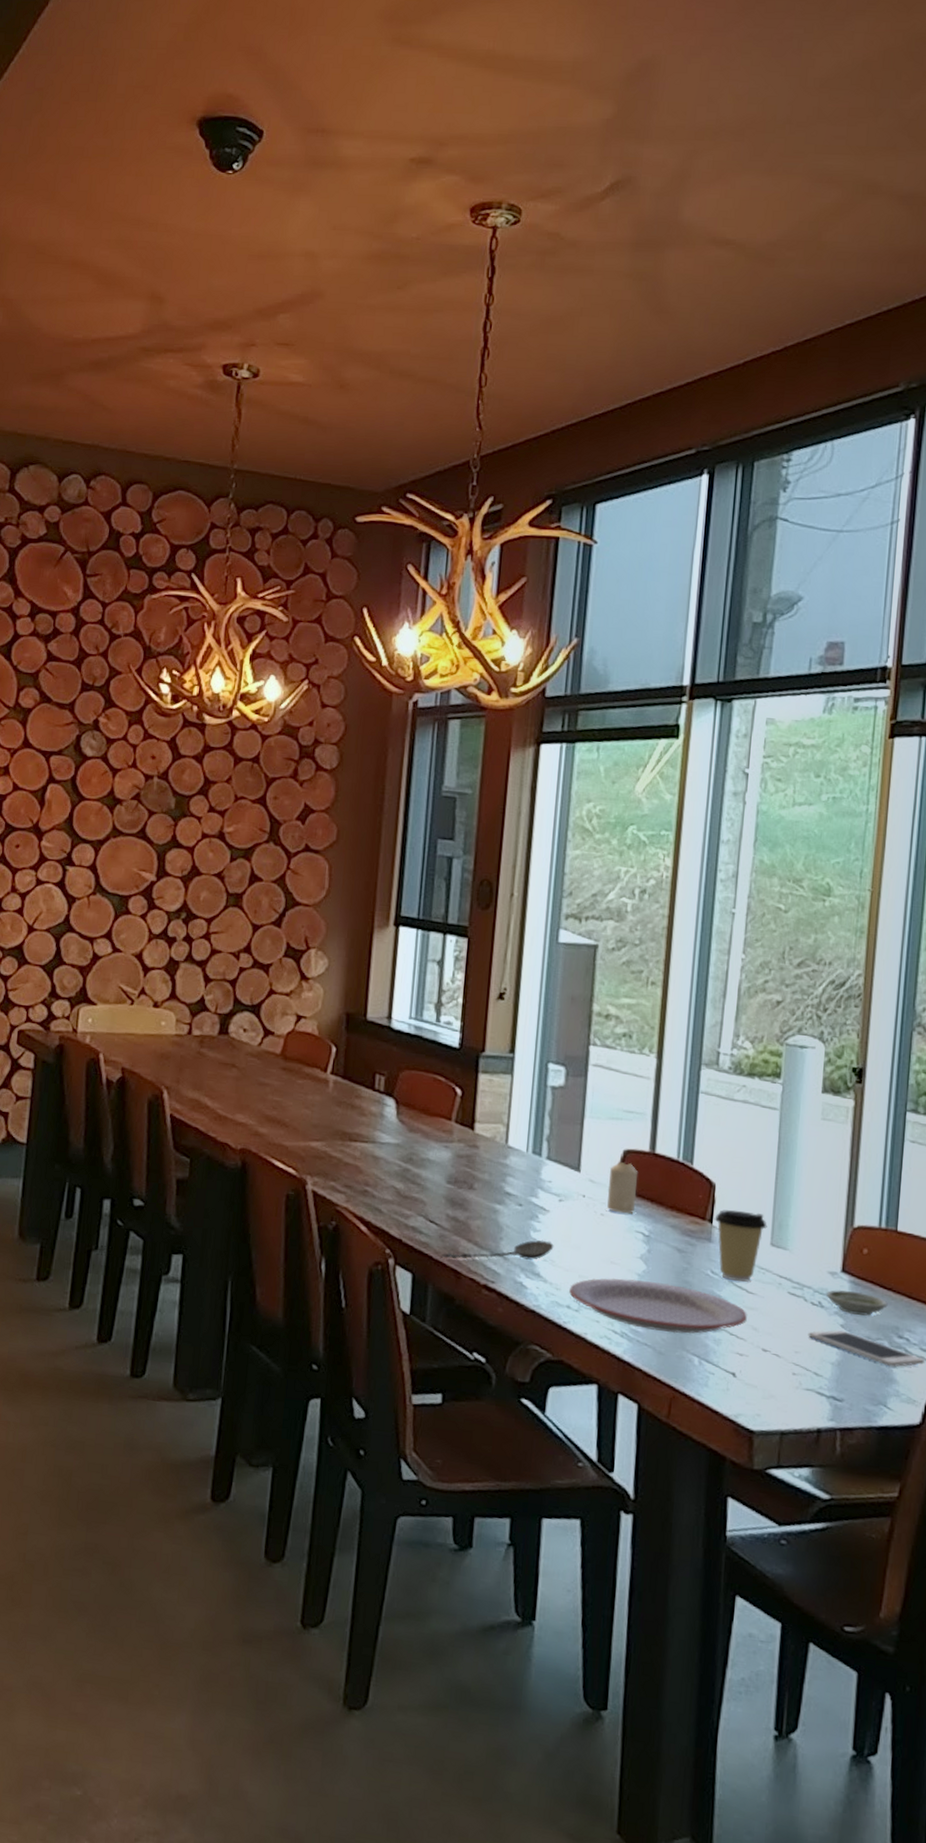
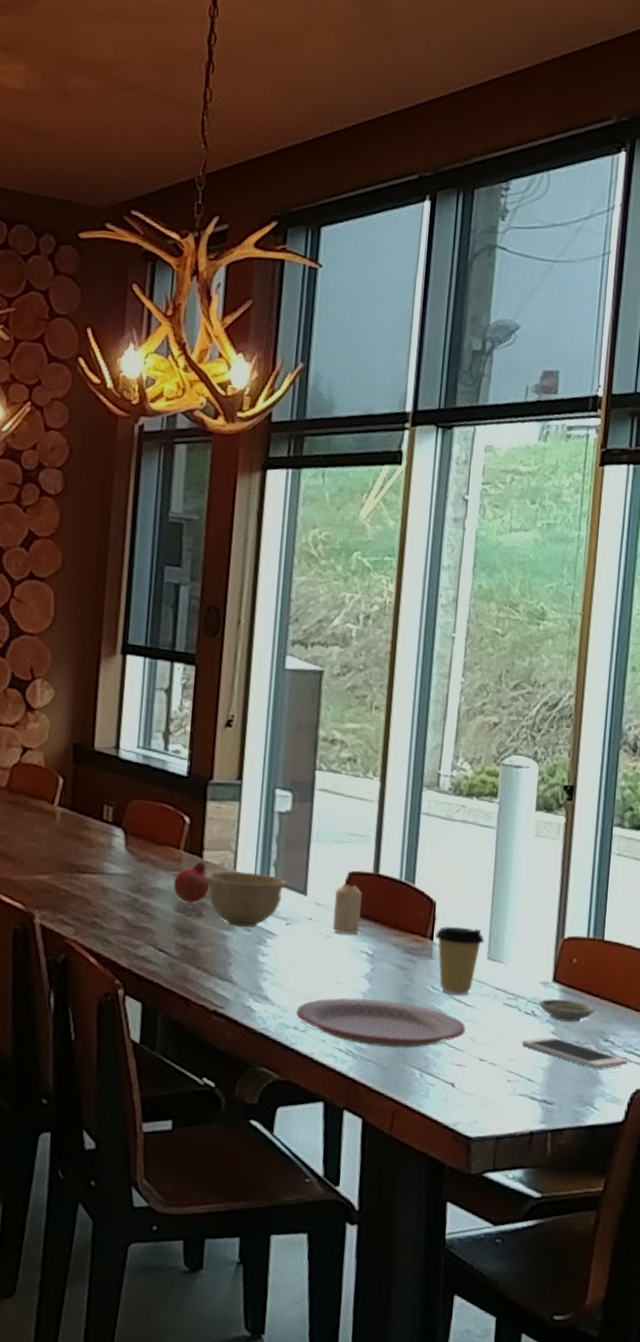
spoon: present [441,1240,554,1260] -> none [171,963,282,987]
fruit: none [444,1134,482,1176] -> present [173,862,210,904]
bowl: none [476,1143,560,1203] -> present [205,870,287,928]

